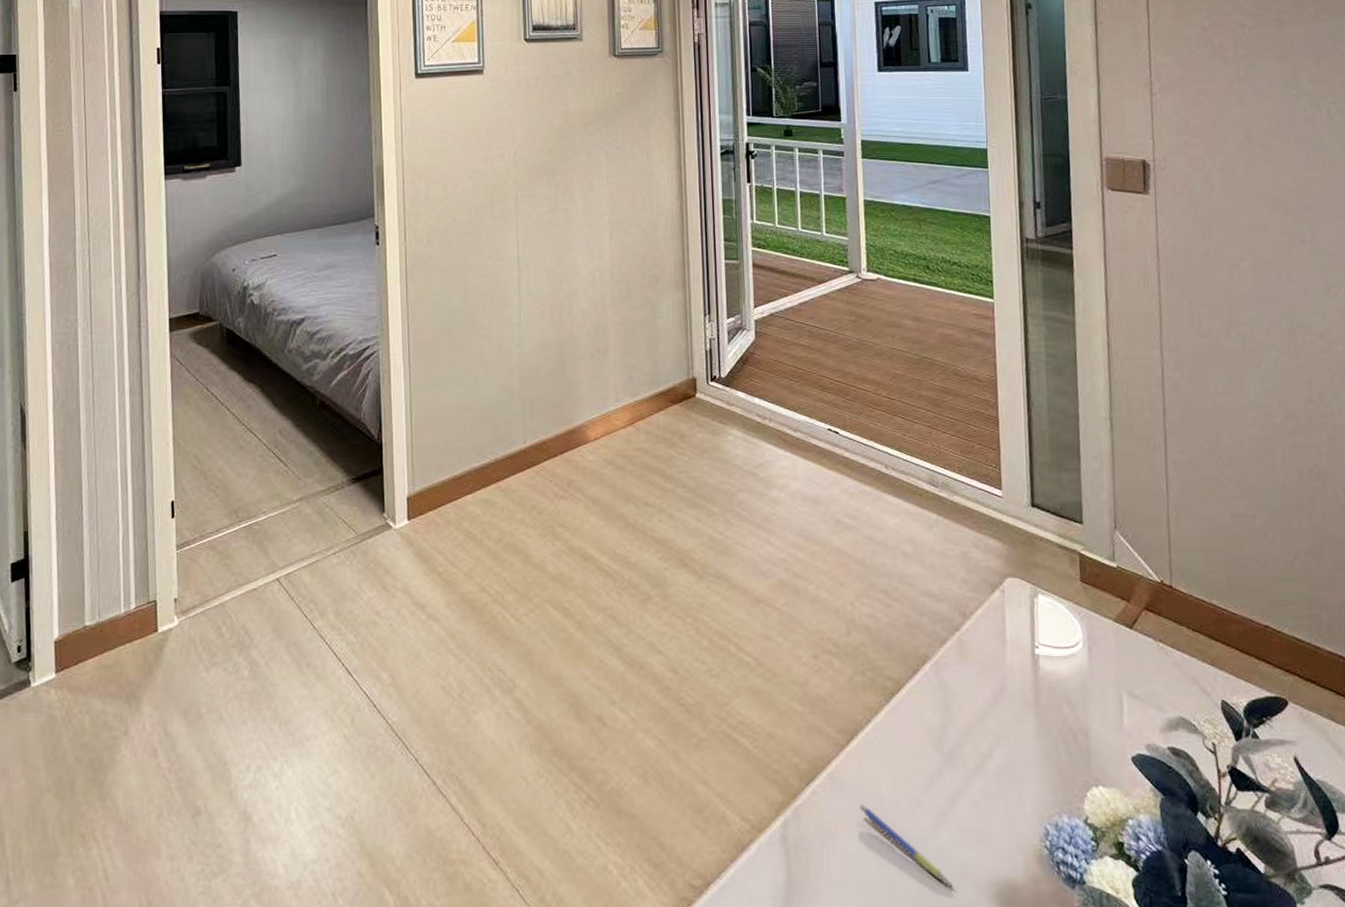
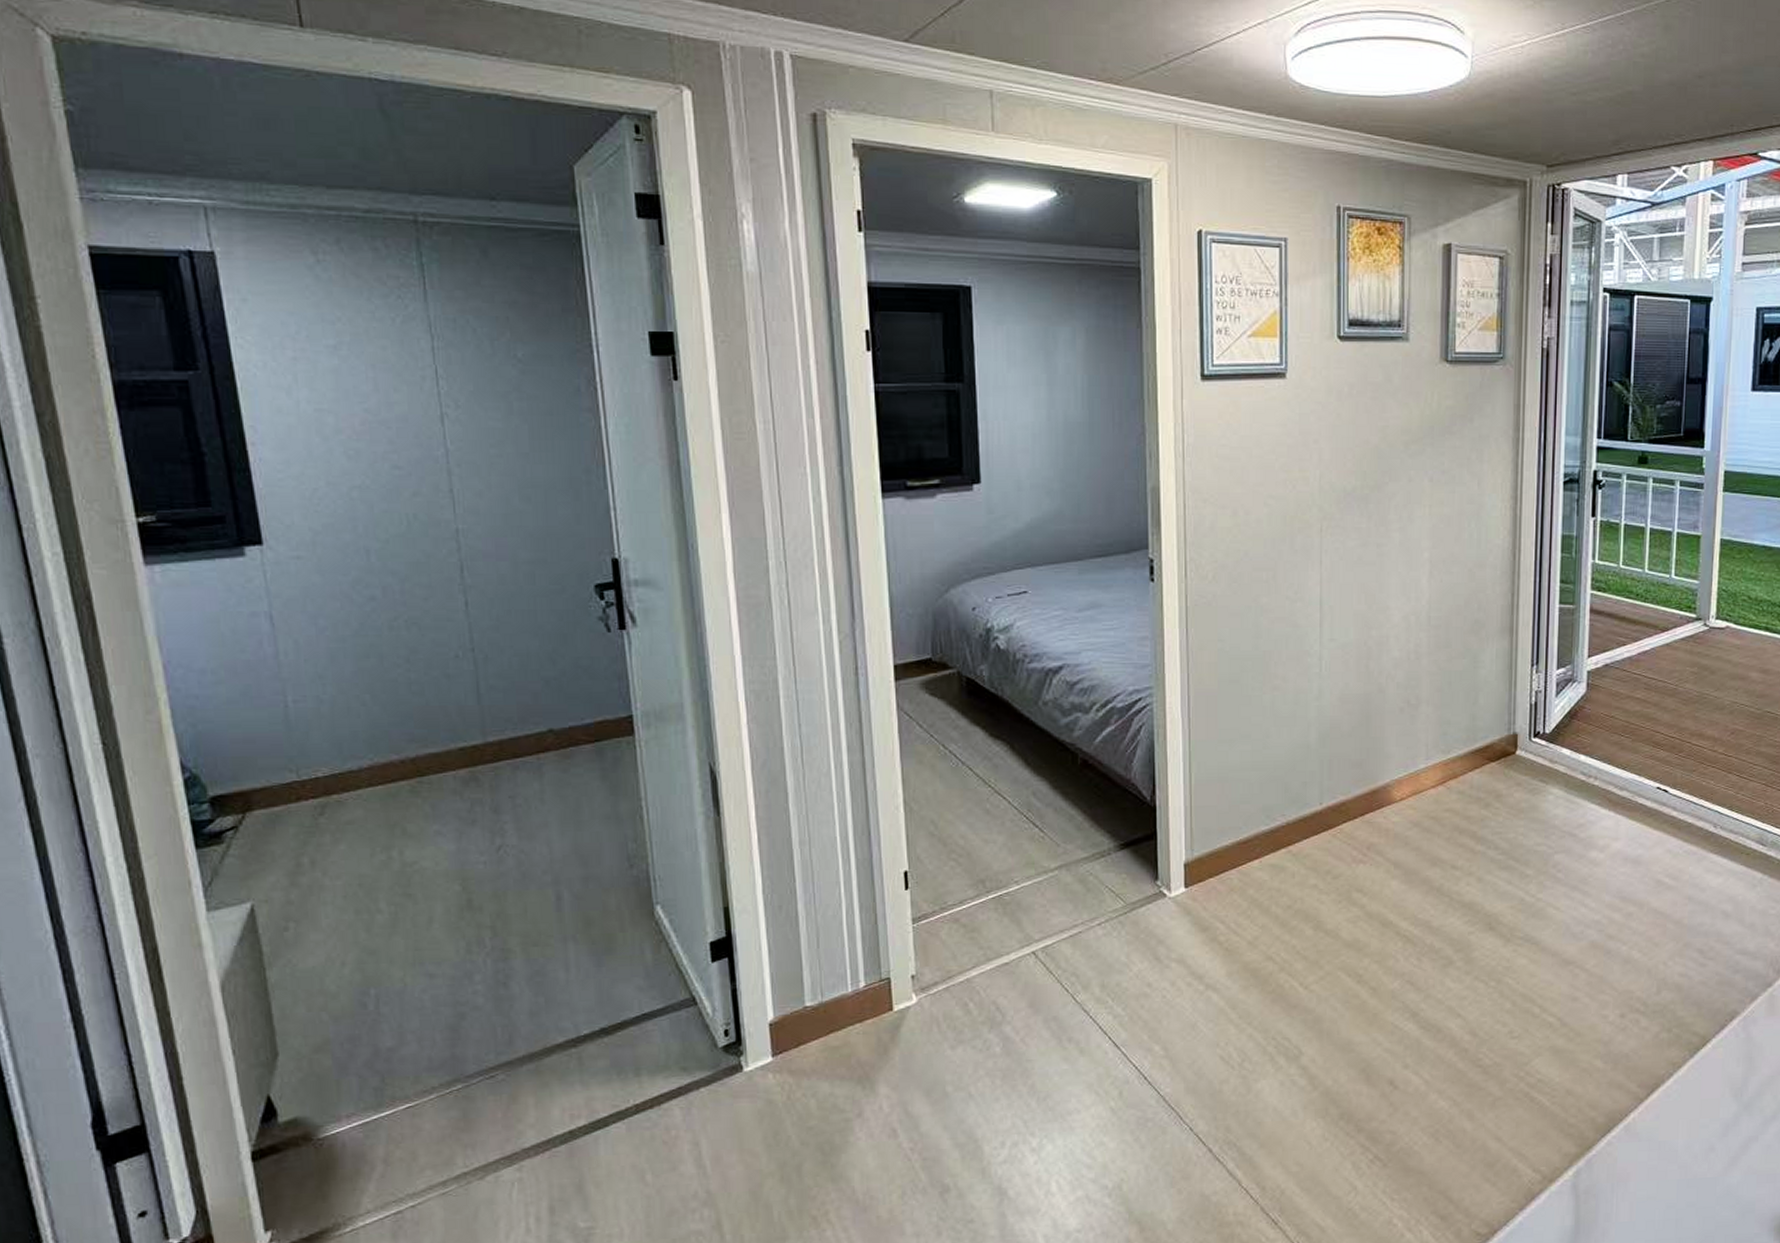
pen: present [859,804,954,888] -> none [1653,1152,1739,1223]

